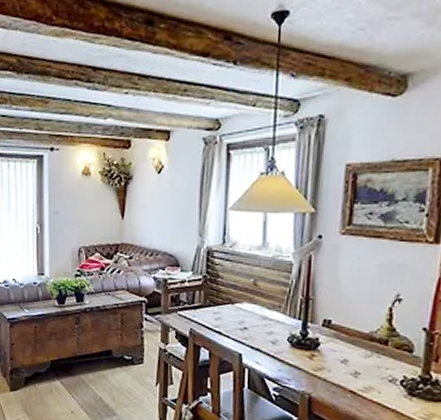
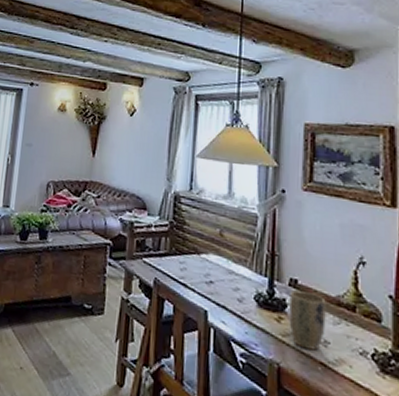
plant pot: none [321,330,359,381] -> present [289,290,326,351]

